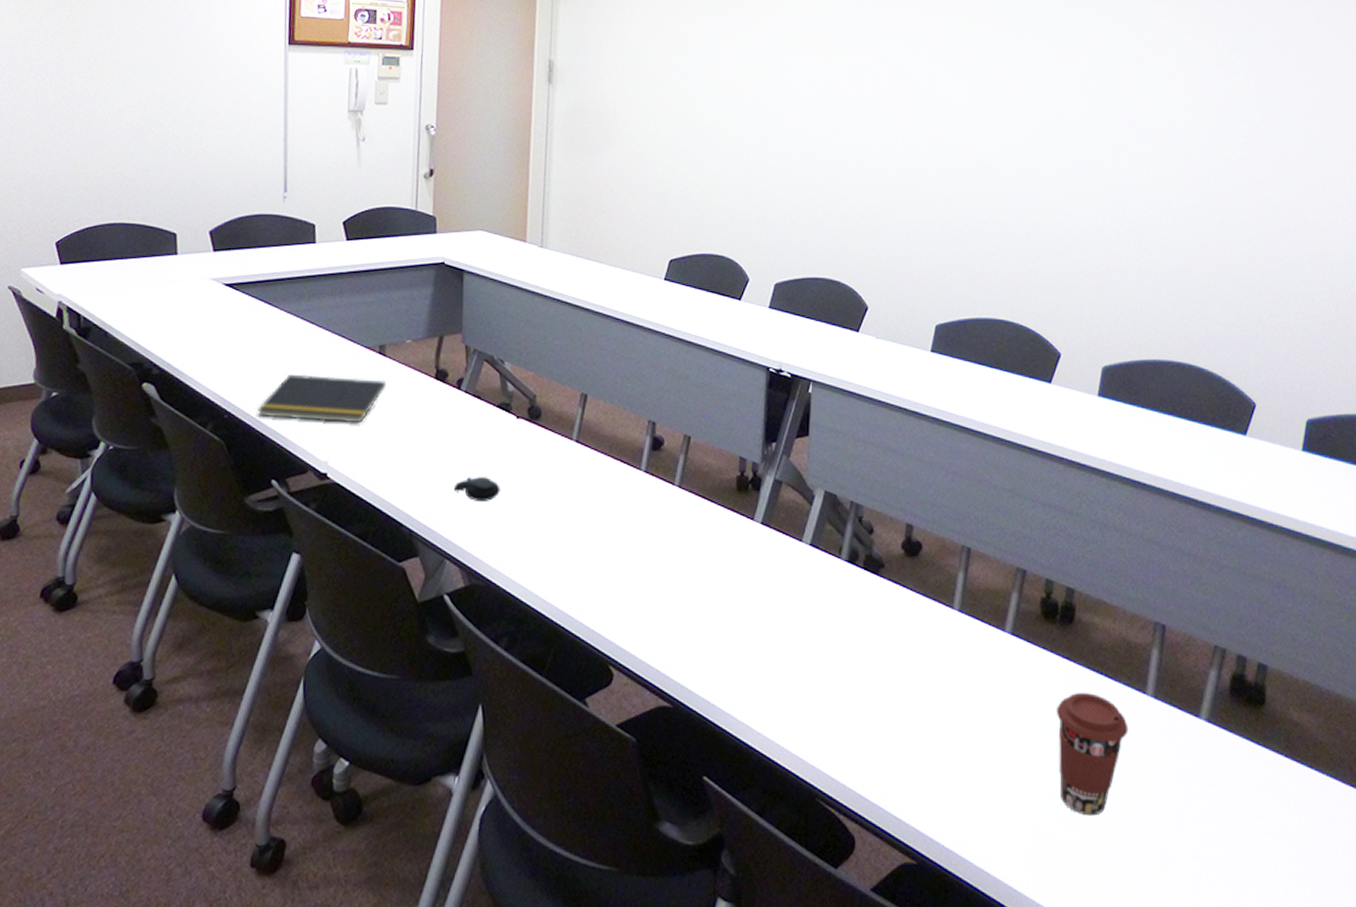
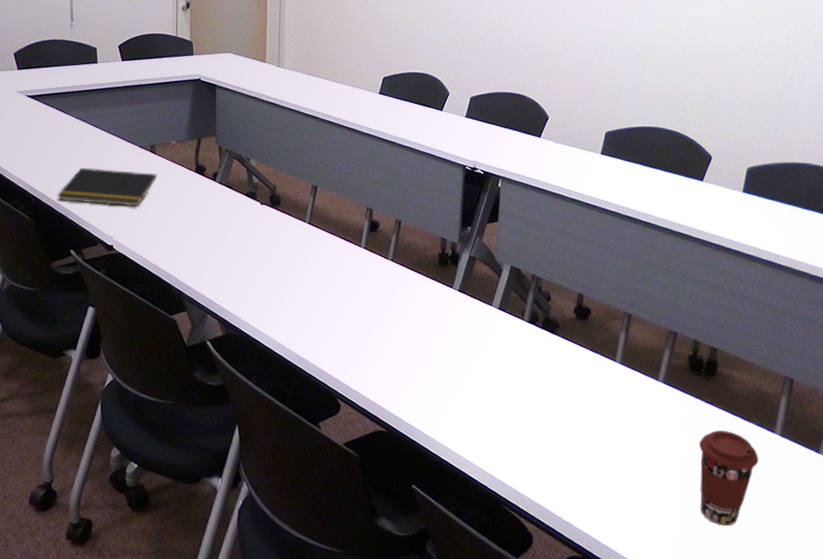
computer mouse: present [453,477,500,501] -> none [212,250,249,269]

